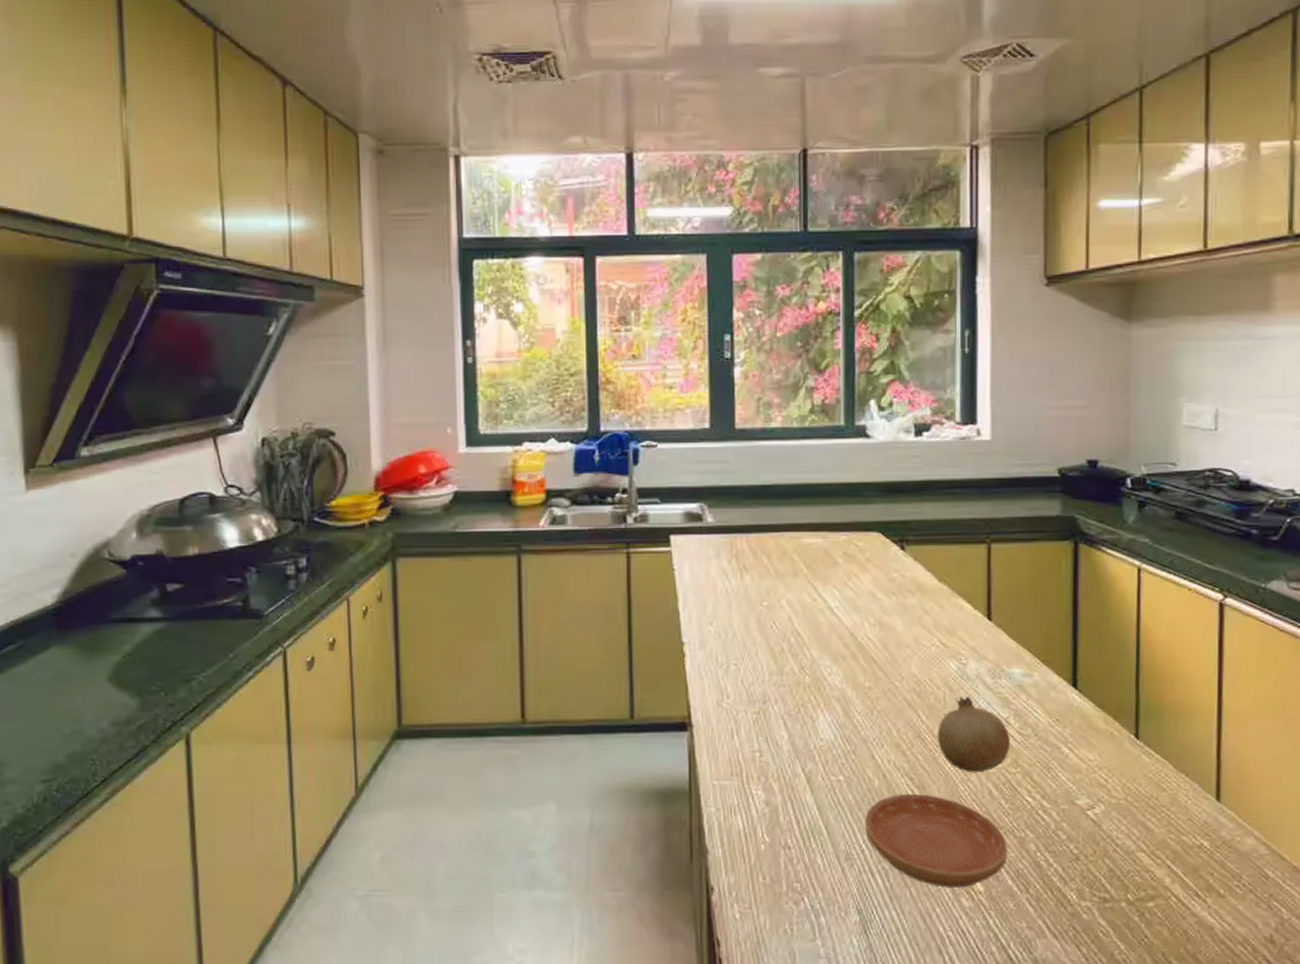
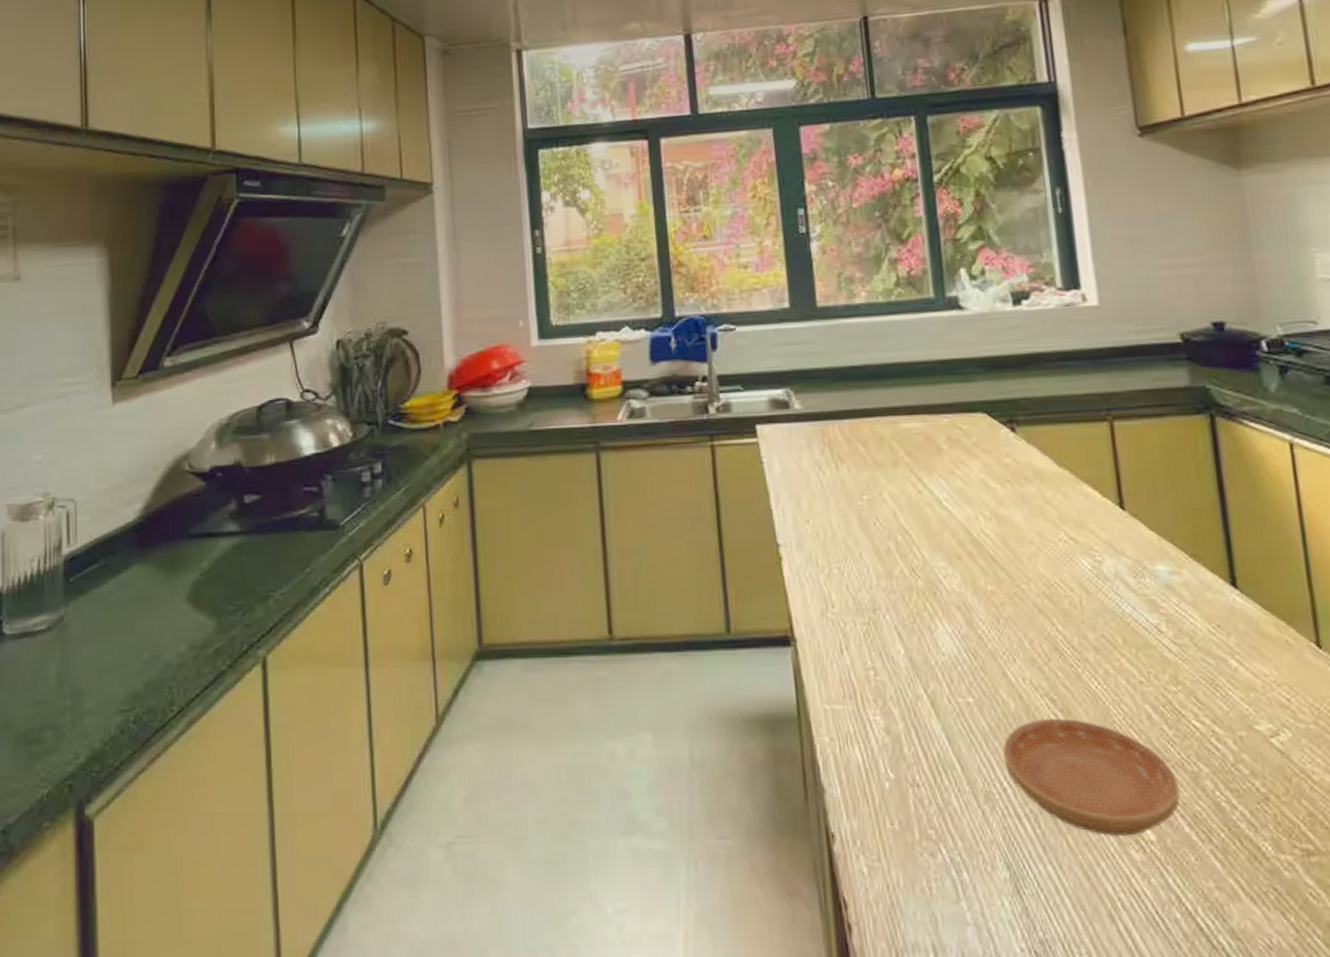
fruit: present [937,695,1011,773] -> none [1077,599,1166,692]

